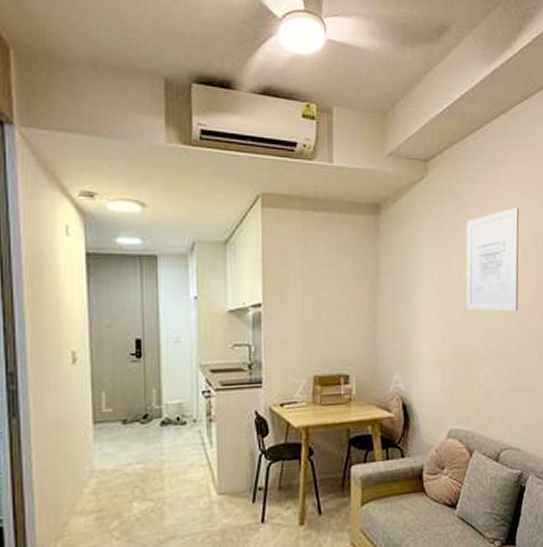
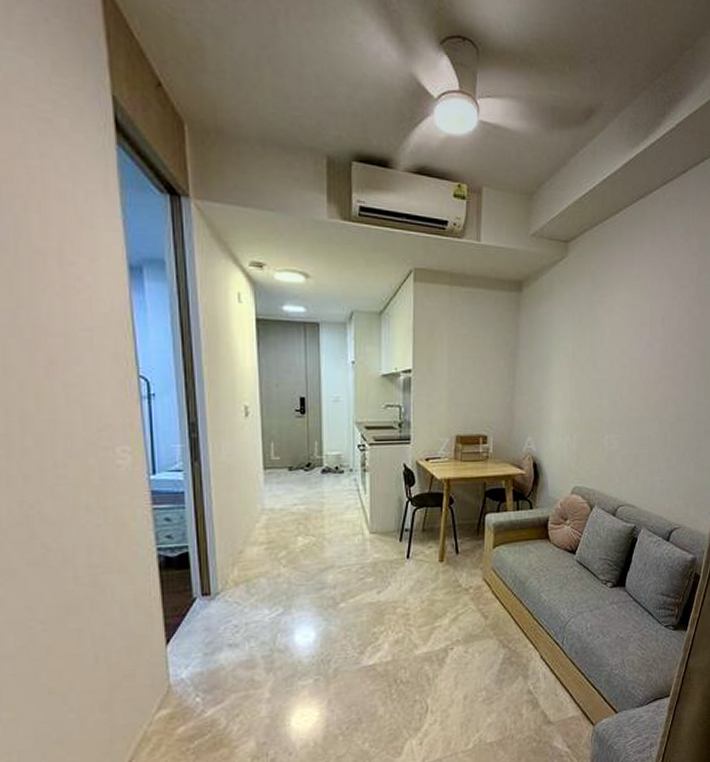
wall art: present [466,208,520,312] -> none [595,289,650,385]

